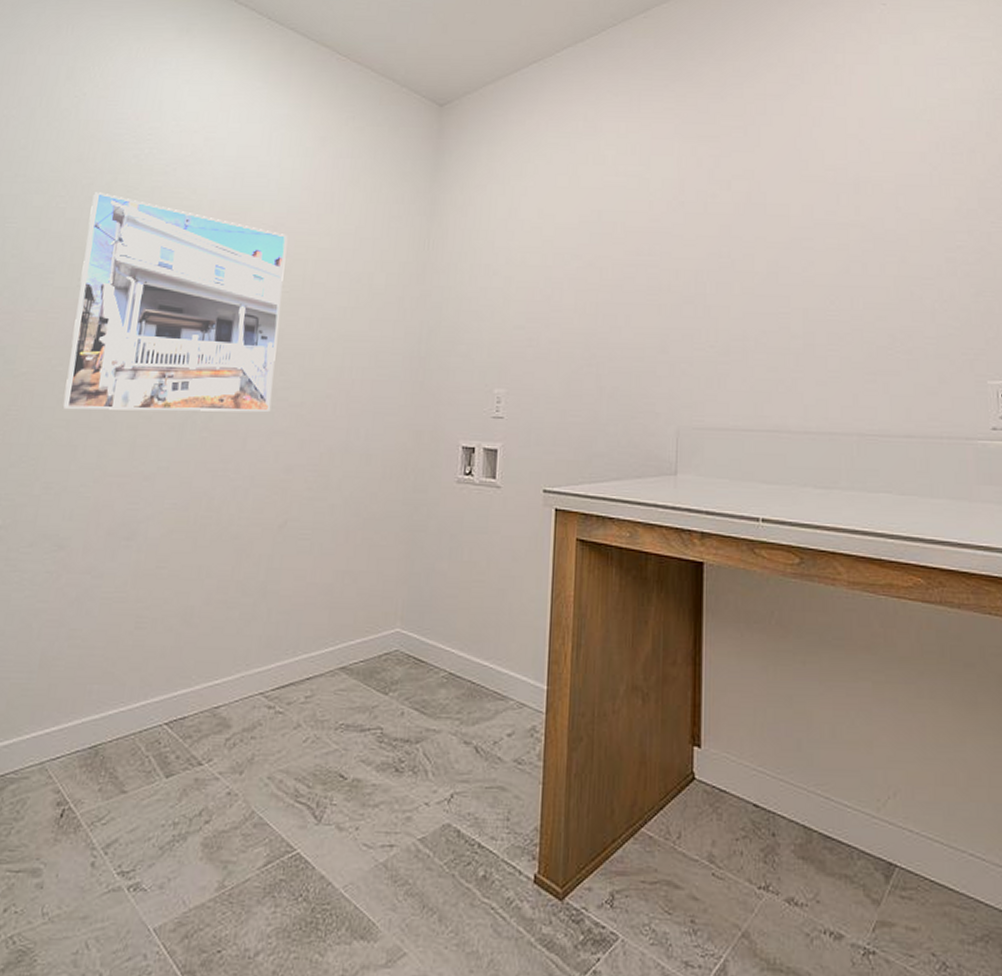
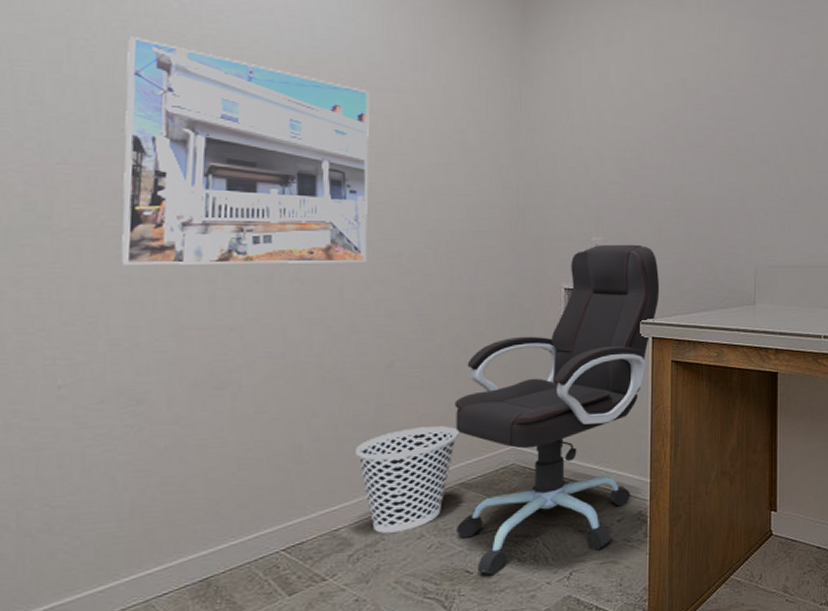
wastebasket: none [242,597,344,718] -> present [356,426,458,534]
office chair: none [334,397,566,785] -> present [454,244,660,576]

